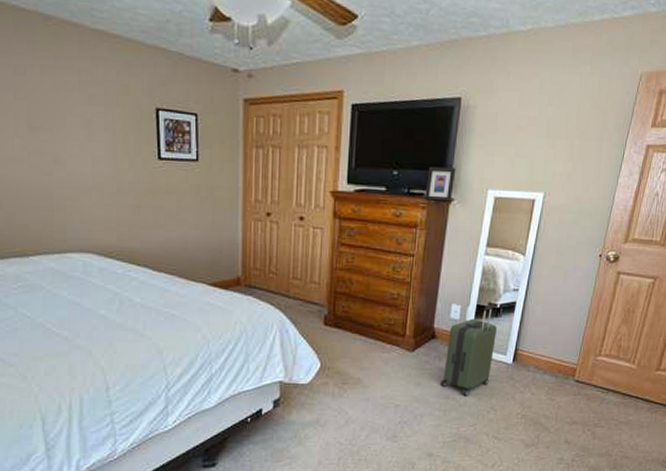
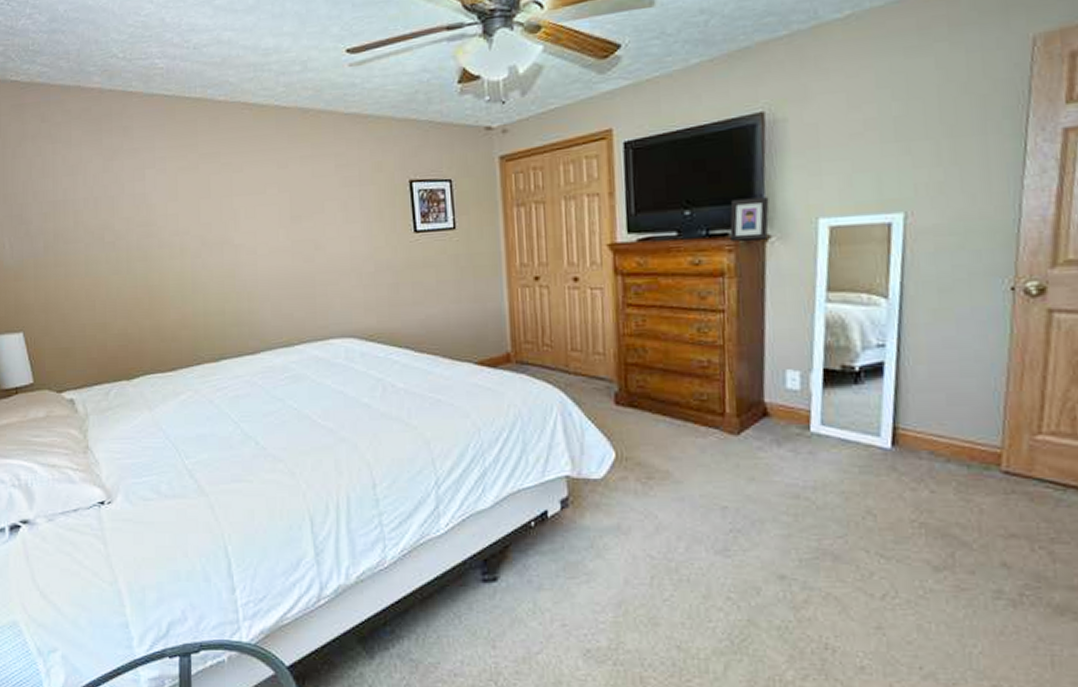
suitcase: present [440,306,497,397] -> none [784,369,860,496]

